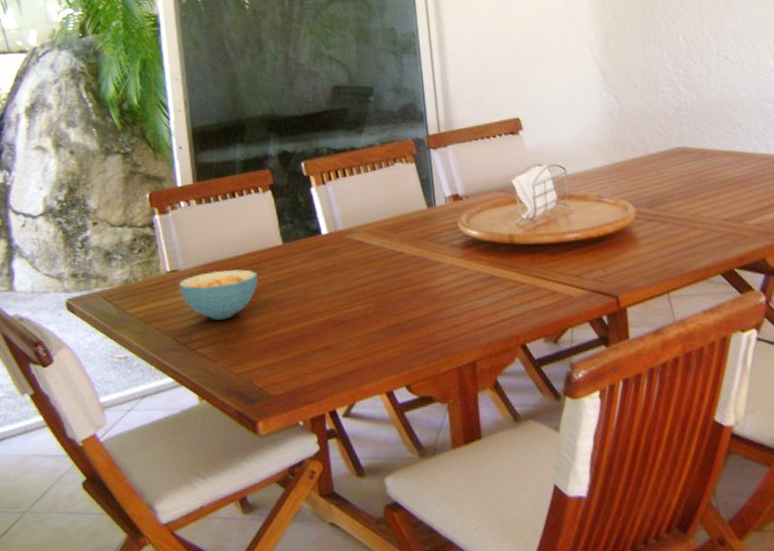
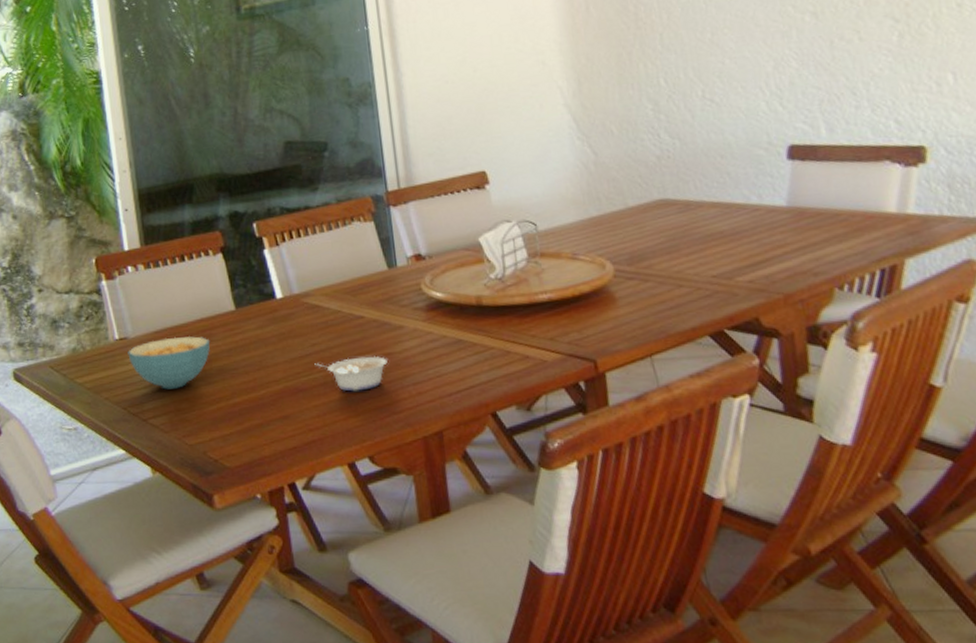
legume: none [357,290,425,324] -> present [314,355,387,392]

